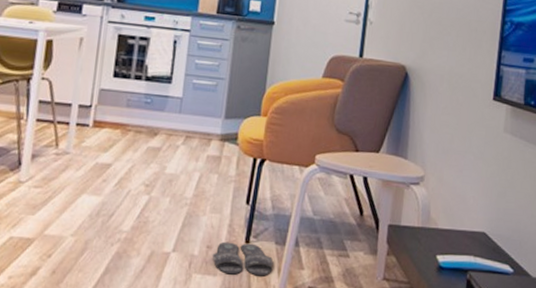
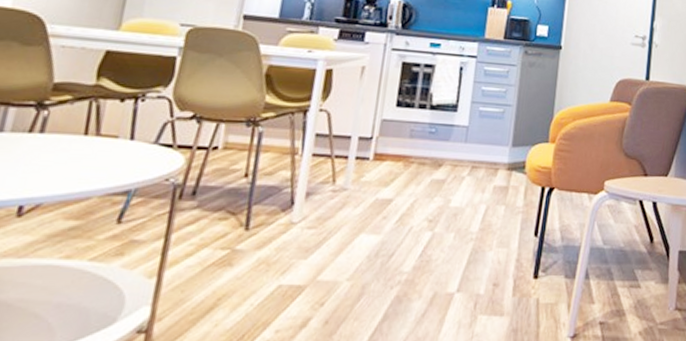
slippers: present [212,241,274,277] -> none [498,278,563,314]

